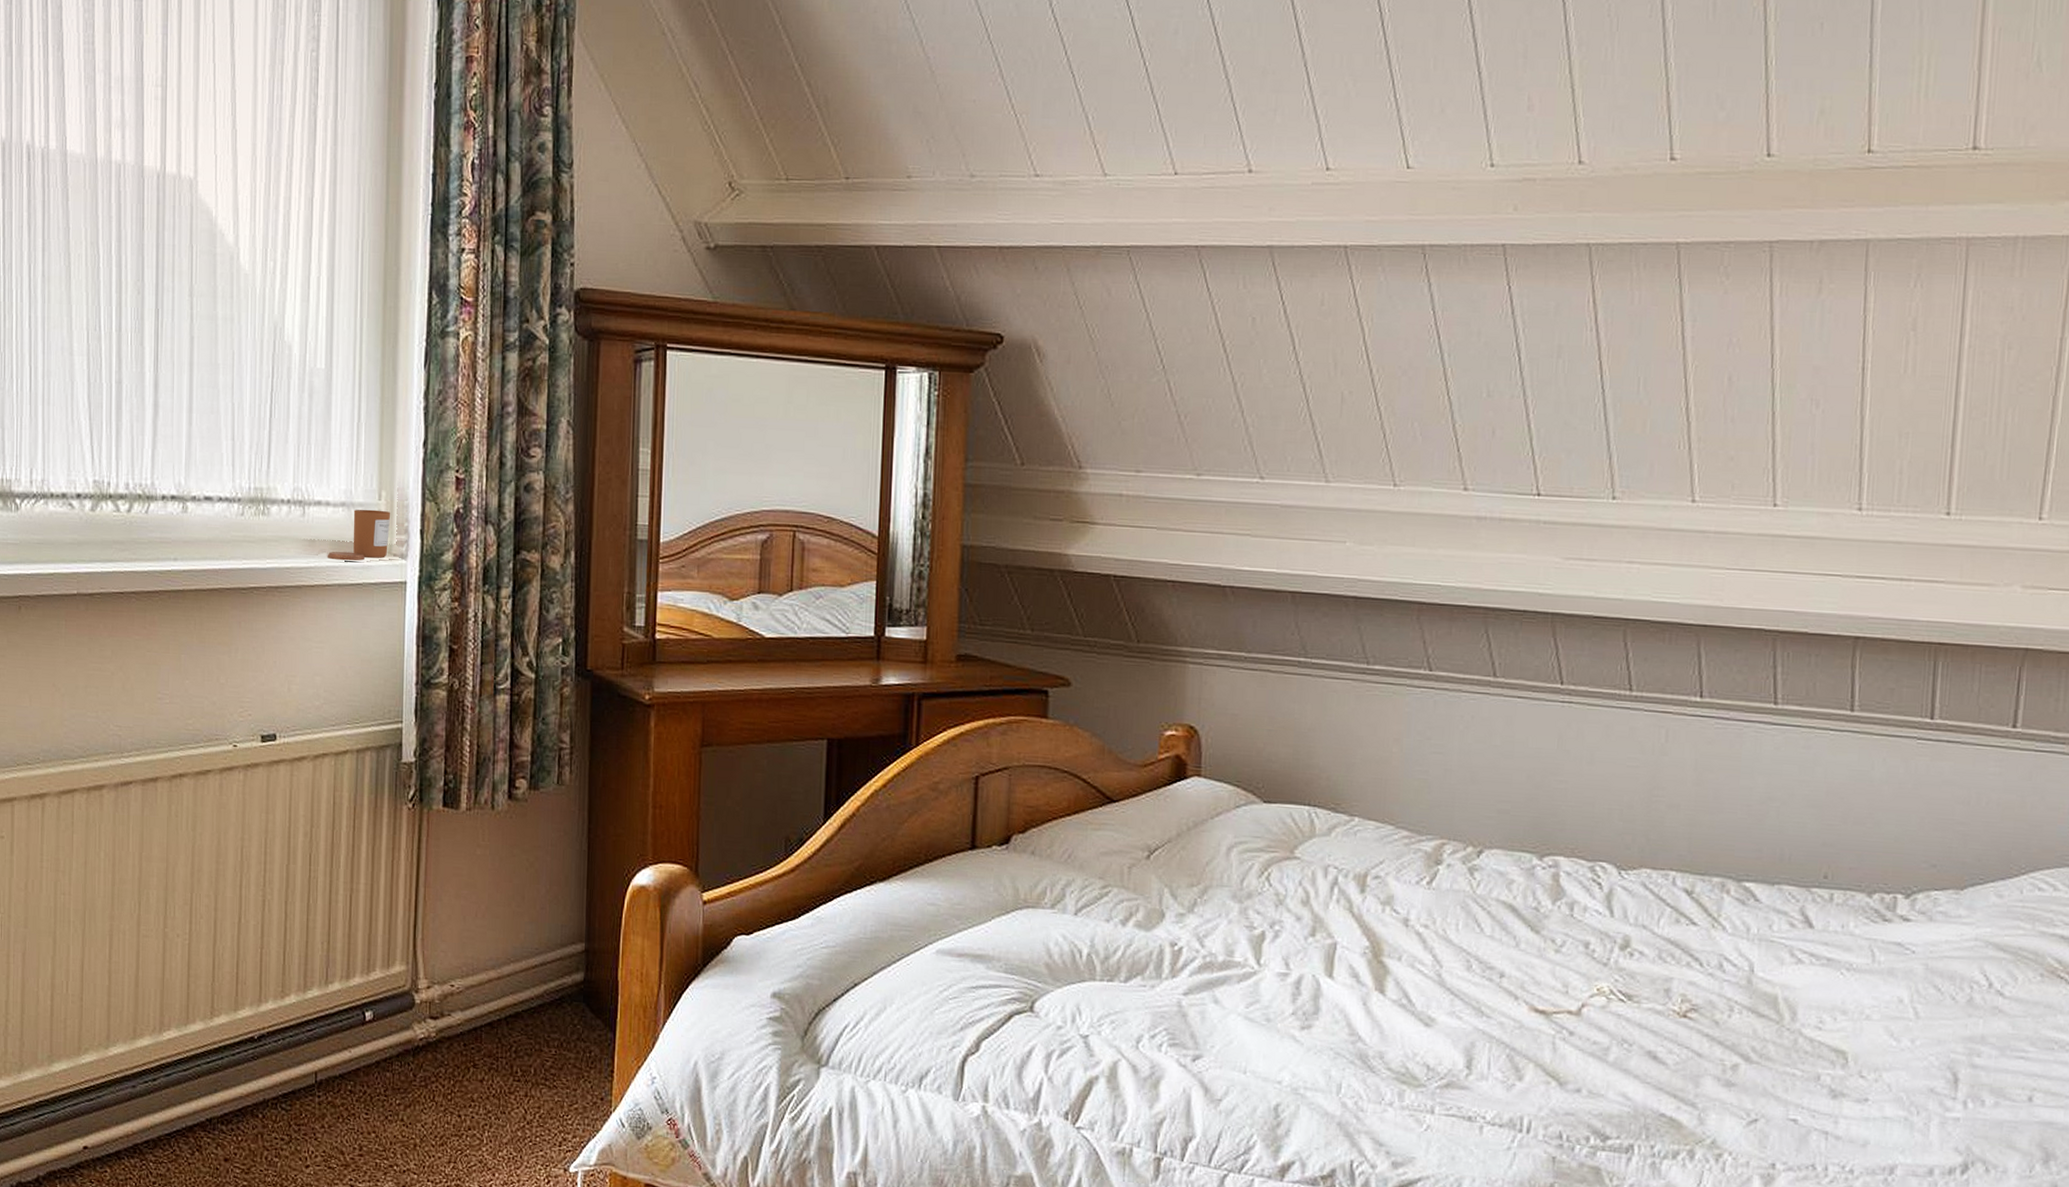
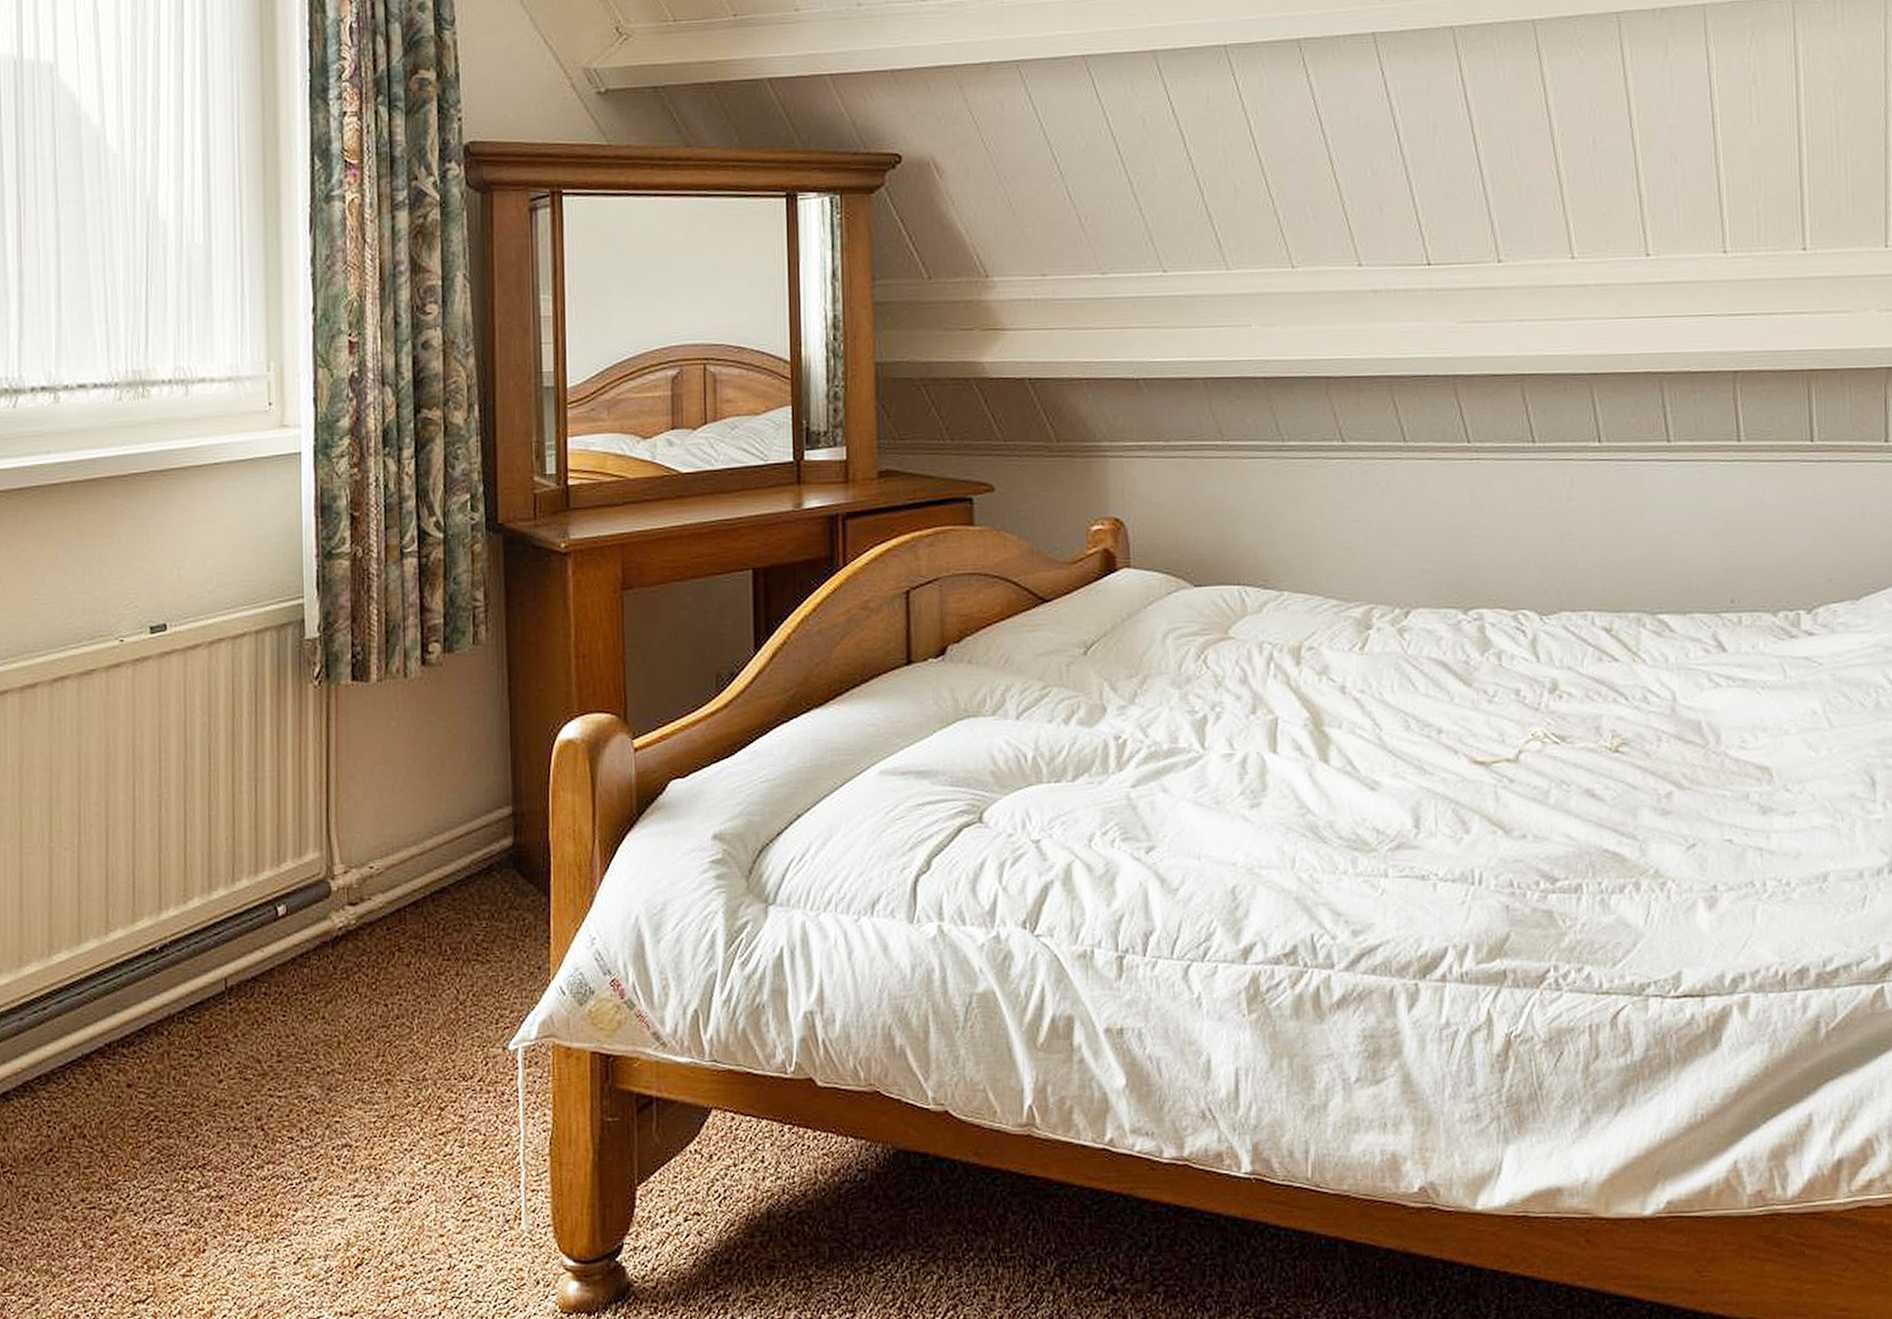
candle: present [327,509,391,561] -> none [214,381,281,437]

